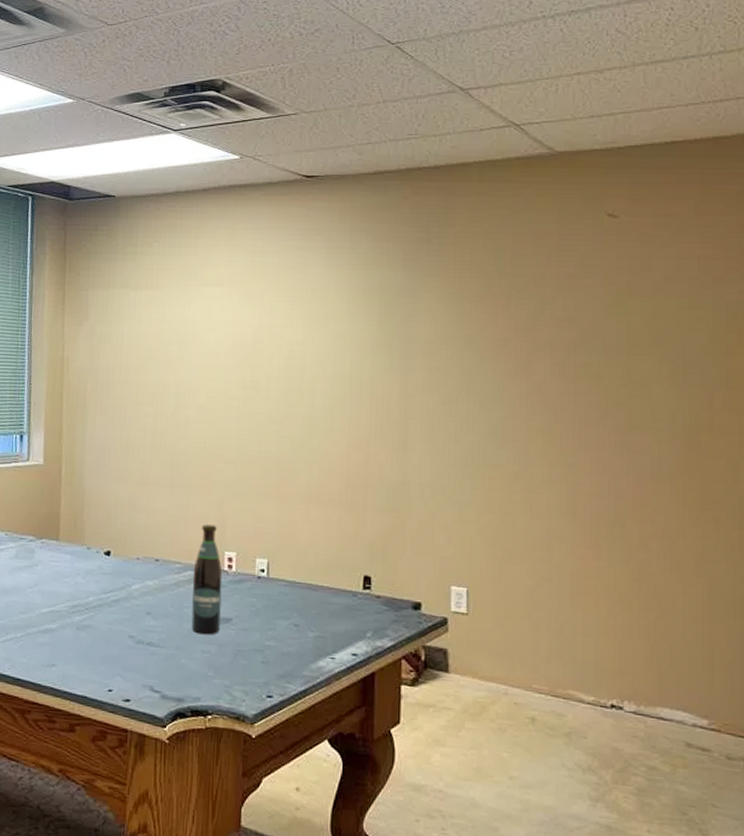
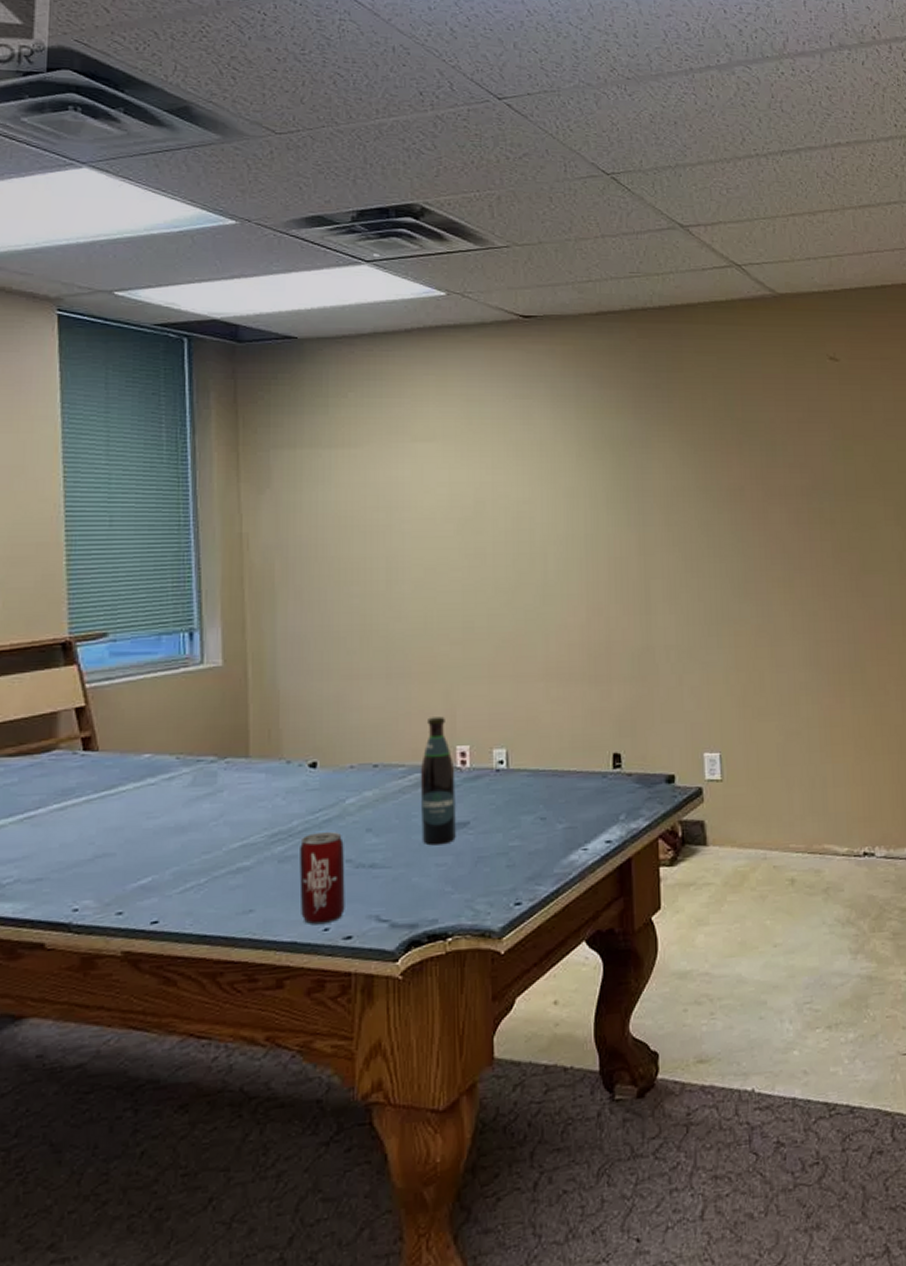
beer can: none [91,609,128,686] -> present [299,832,345,925]

